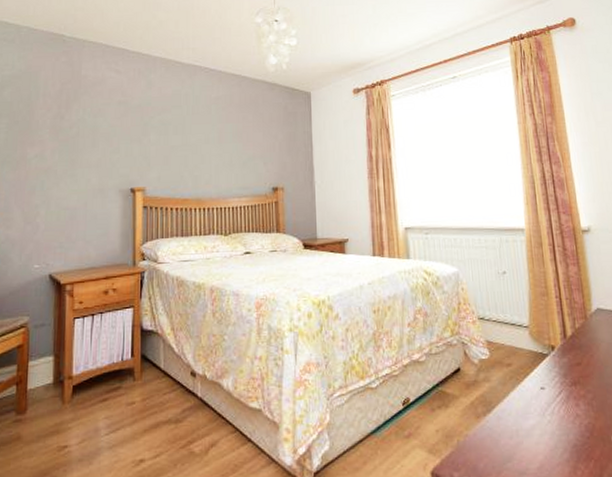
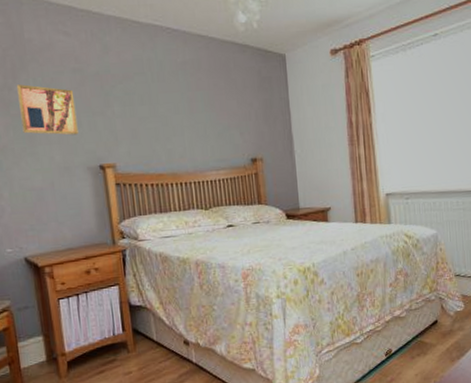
wall art: none [67,114,117,160] -> present [16,84,79,136]

